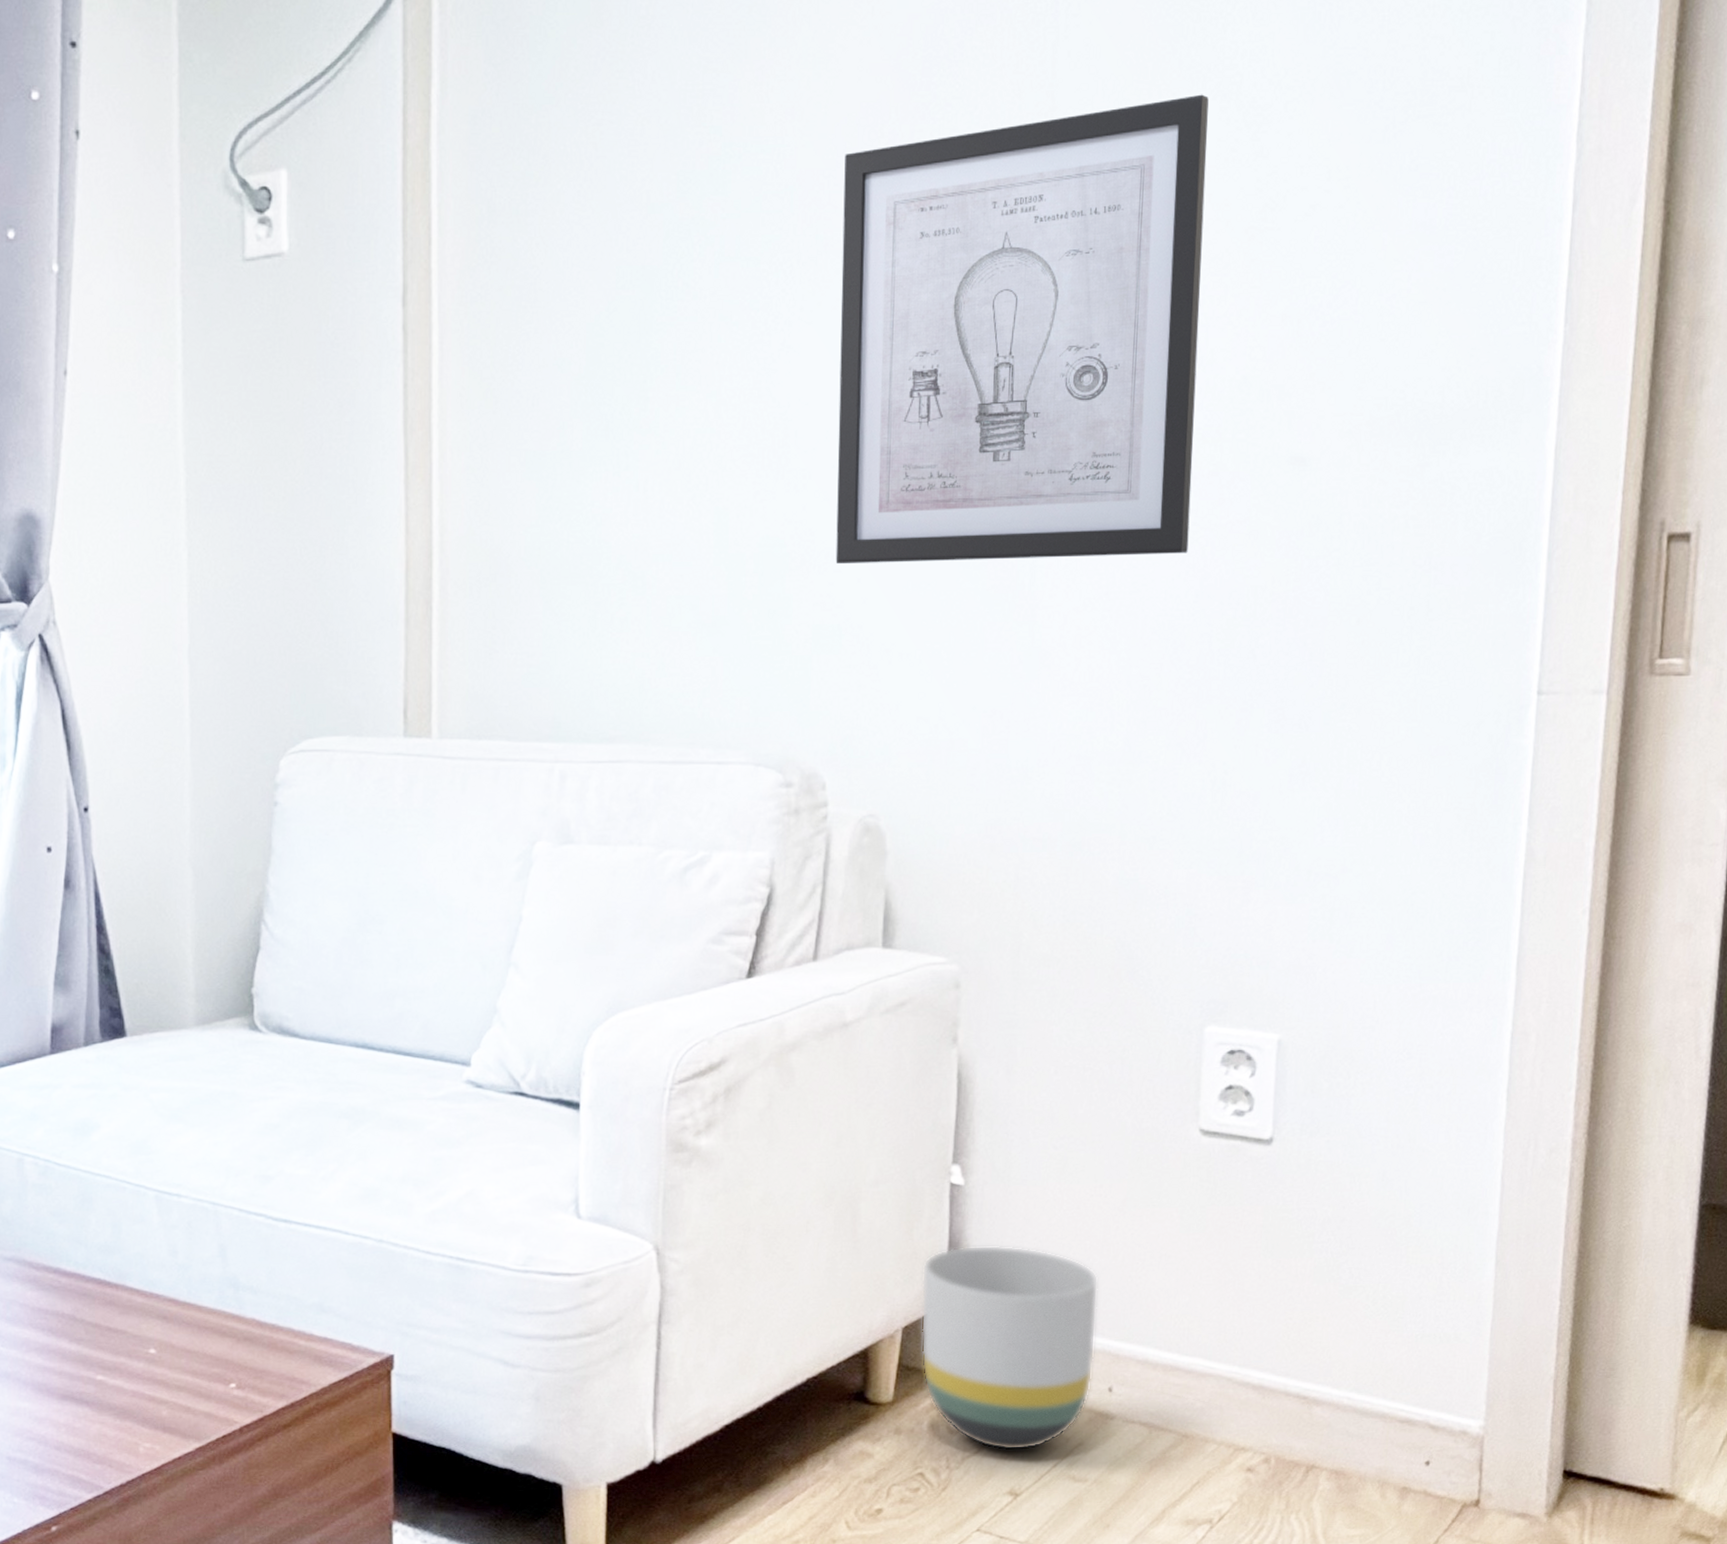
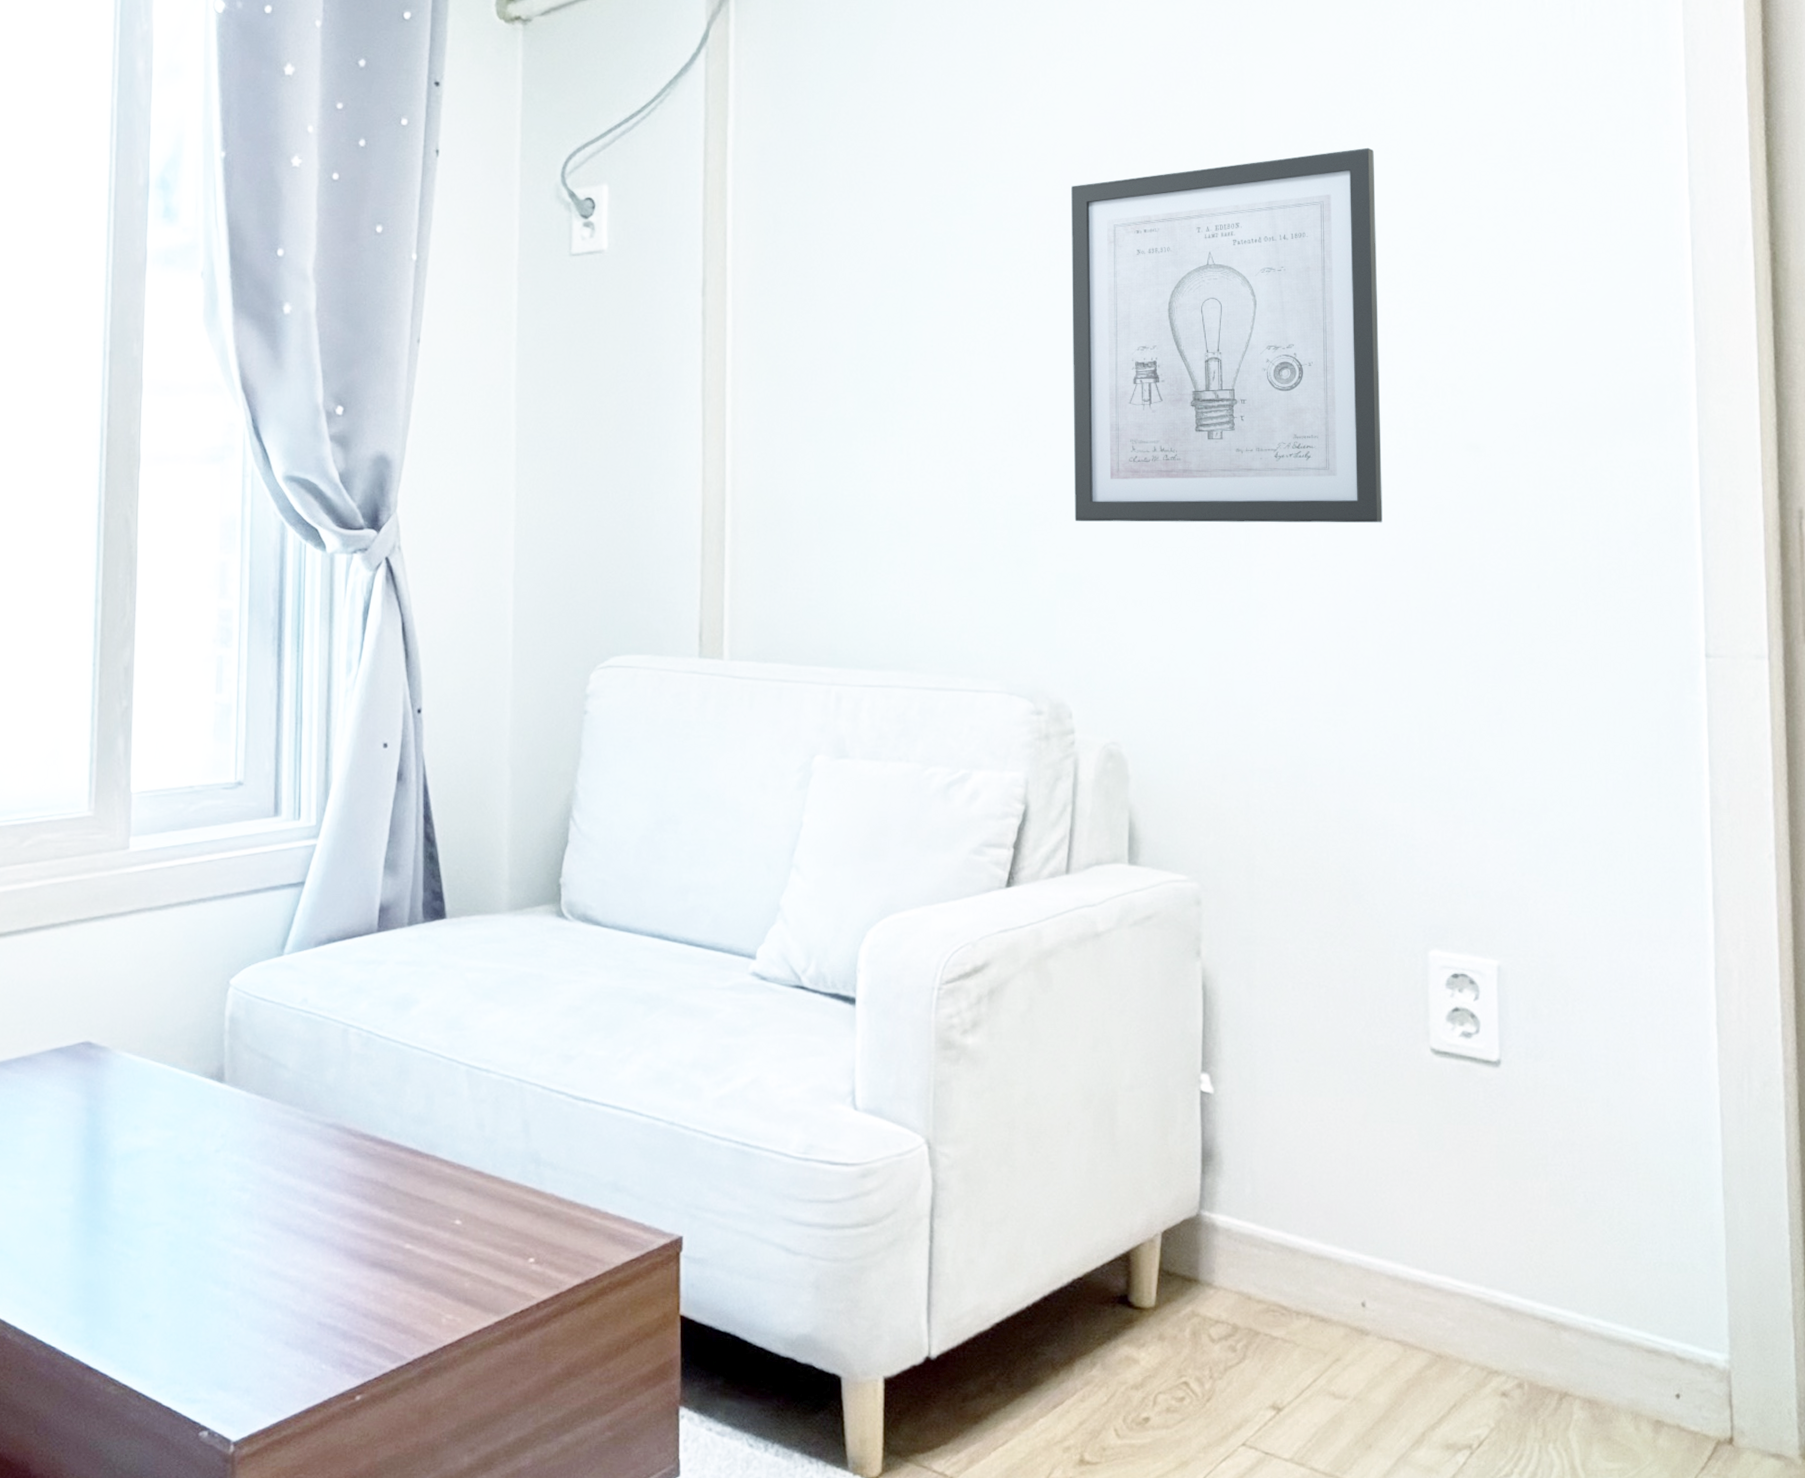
planter: present [921,1245,1099,1451] -> none [1178,1153,1346,1363]

